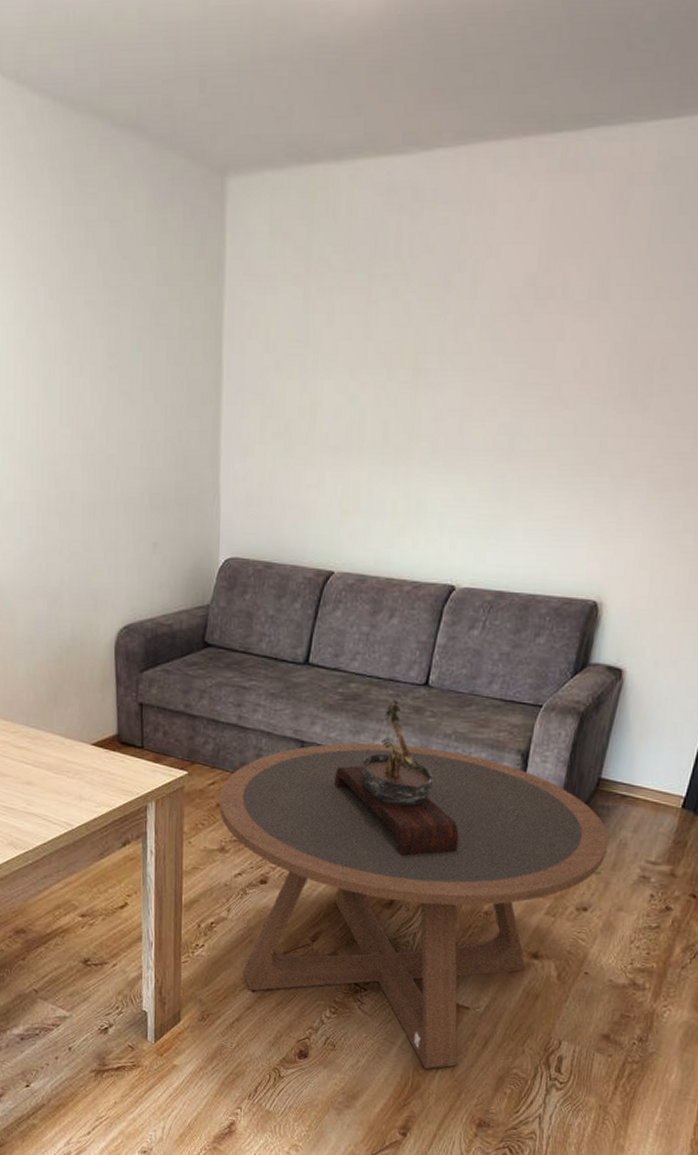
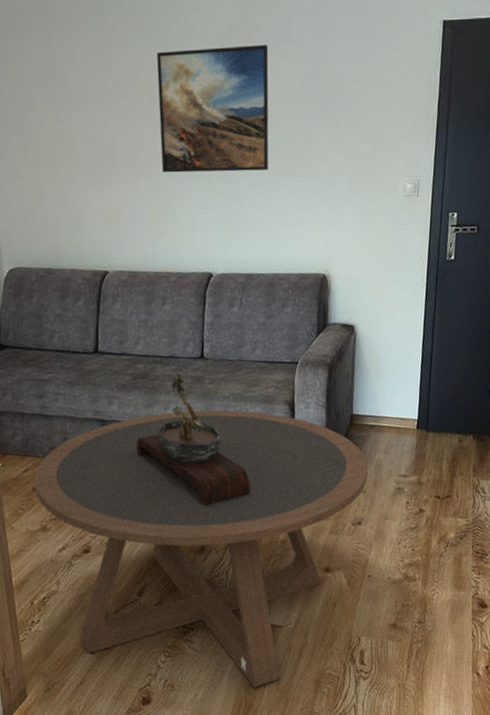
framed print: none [414,302,574,465] -> present [156,44,269,173]

